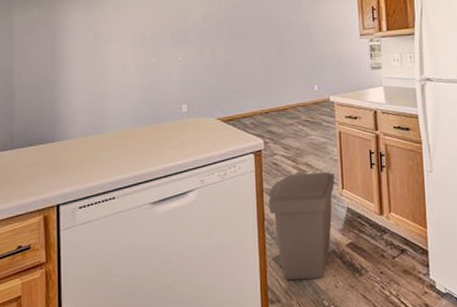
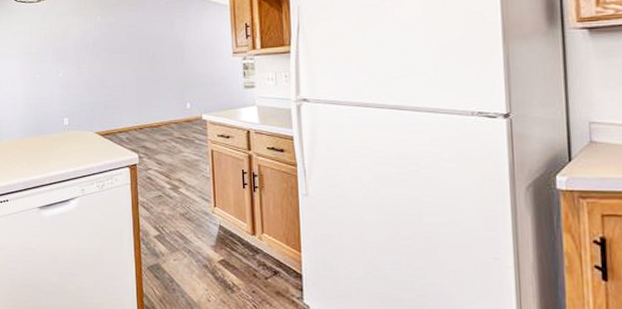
trash can: present [269,172,335,281] -> none [143,189,207,291]

